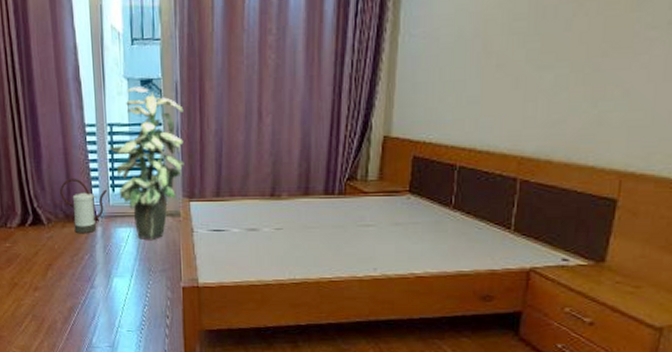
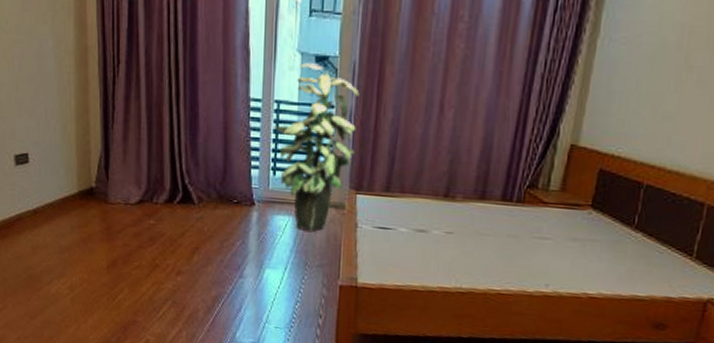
watering can: present [60,179,108,234] -> none [215,156,268,218]

